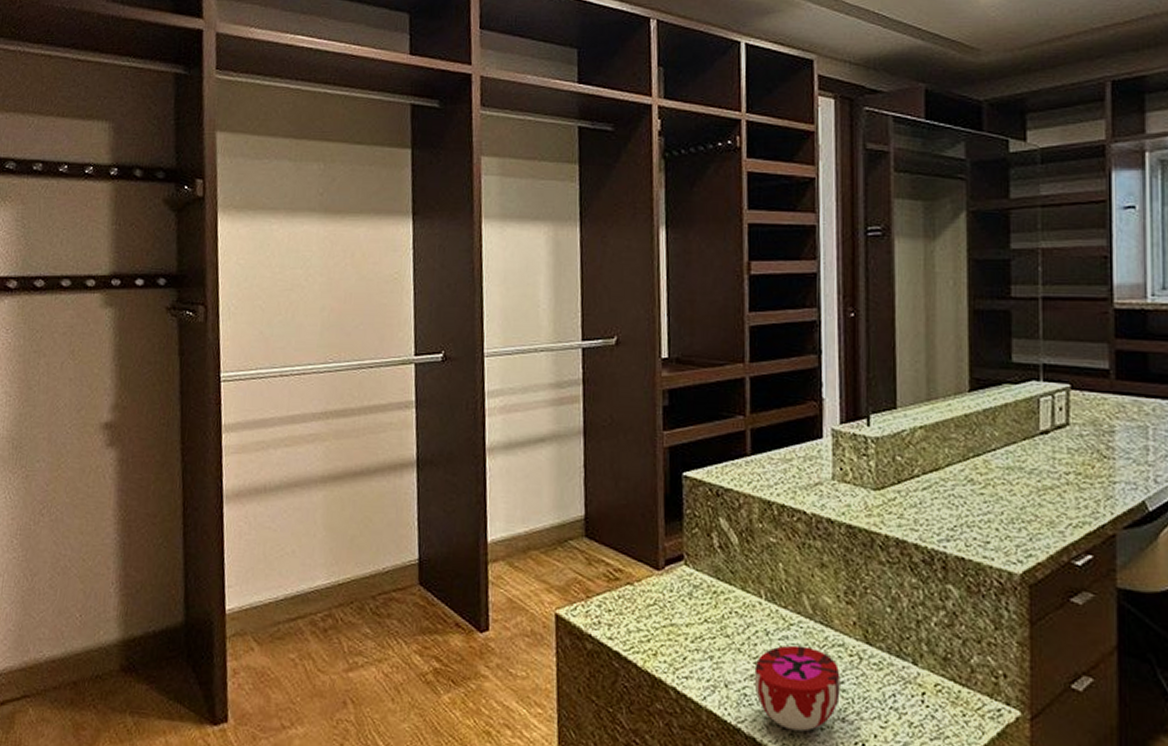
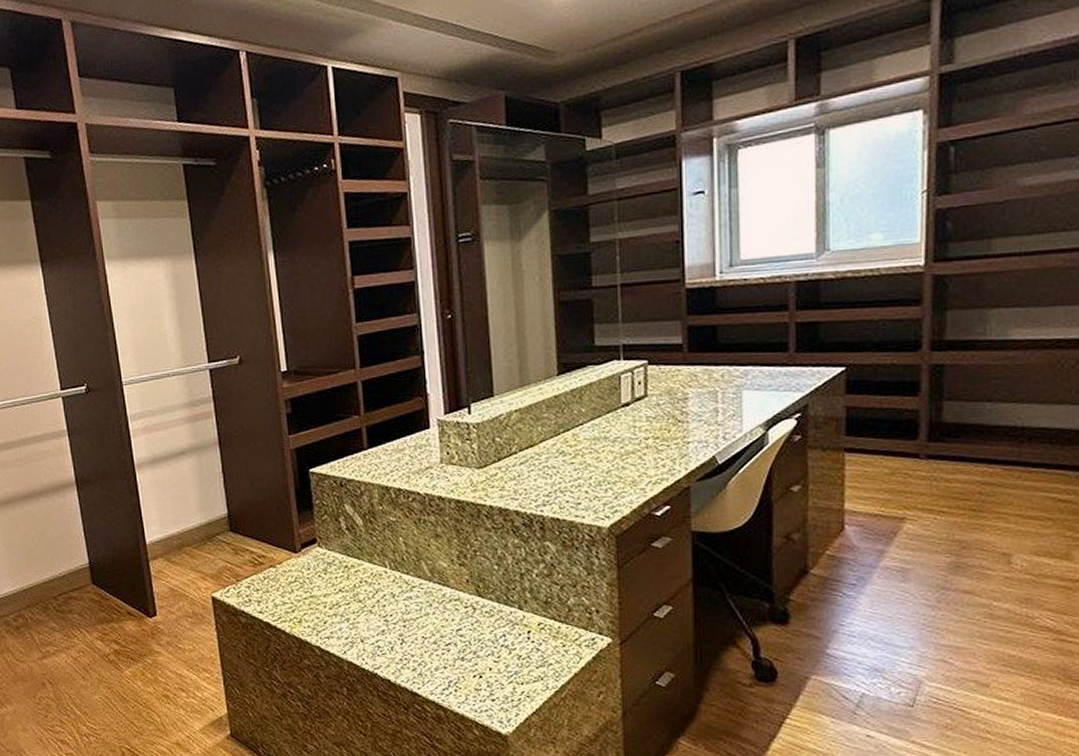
decorative bowl: present [754,645,840,732] -> none [385,603,459,671]

